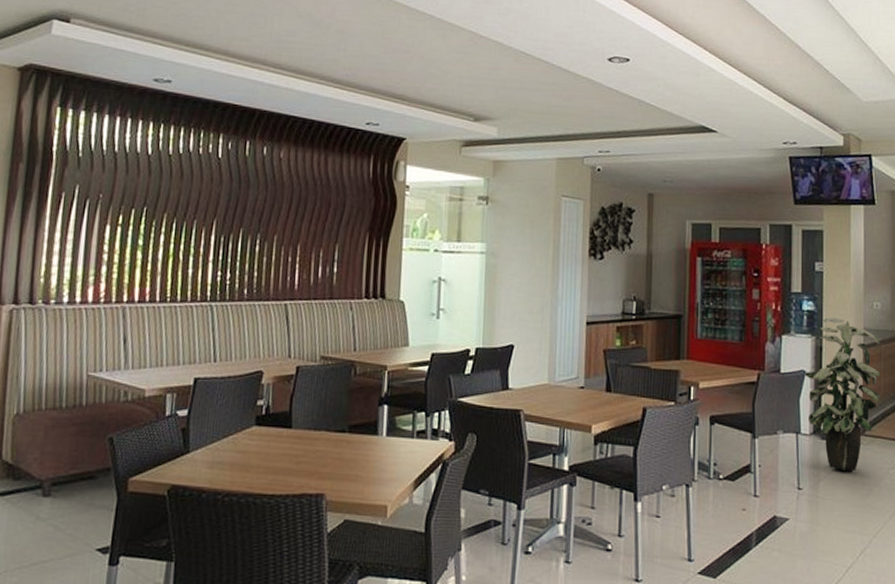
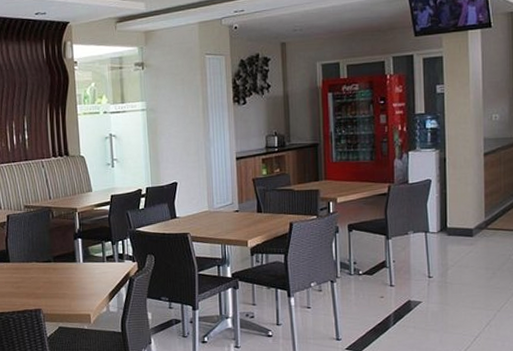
indoor plant: present [804,317,882,471] -> none [430,131,502,259]

